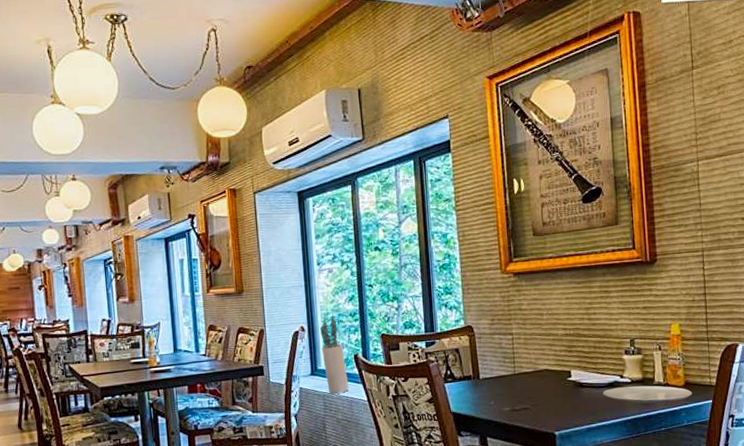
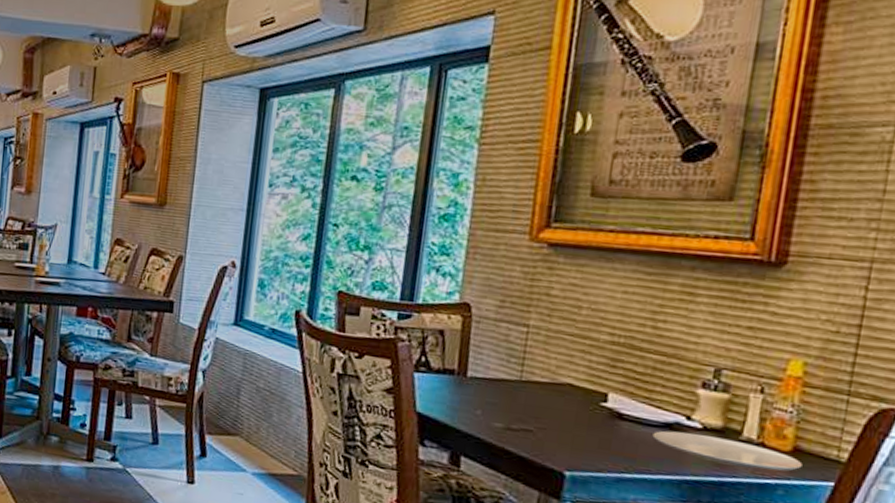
vase: present [320,312,349,395] -> none [252,250,283,357]

